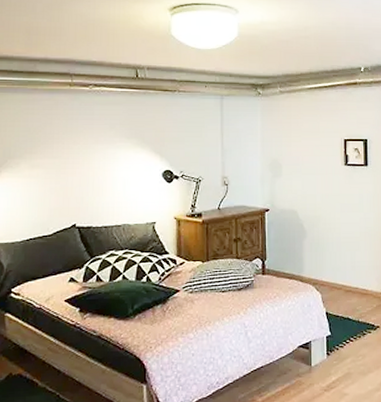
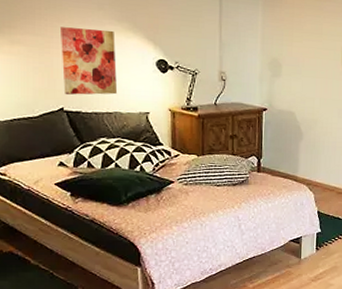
wall art: none [75,147,126,211] -> present [61,27,118,95]

